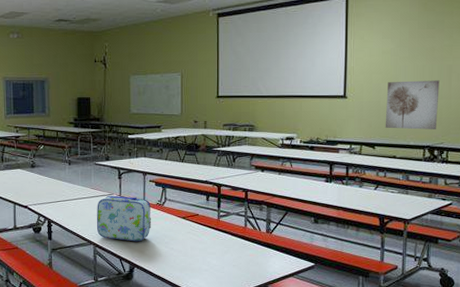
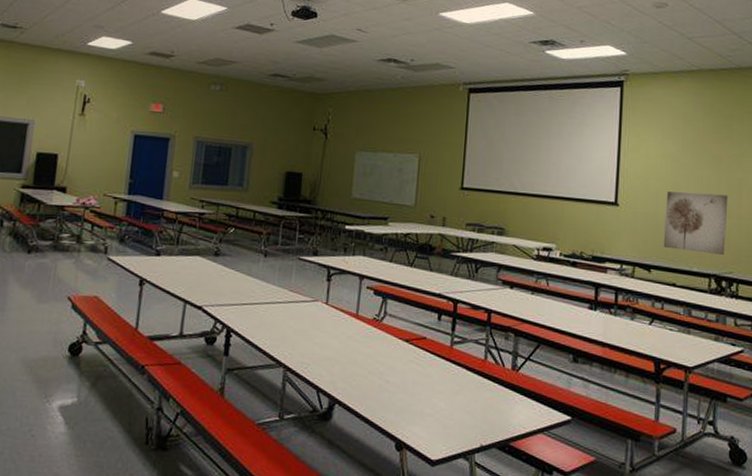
lunch box: present [96,195,152,242] -> none [290,301,365,368]

